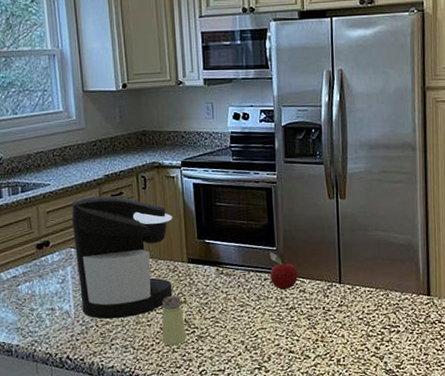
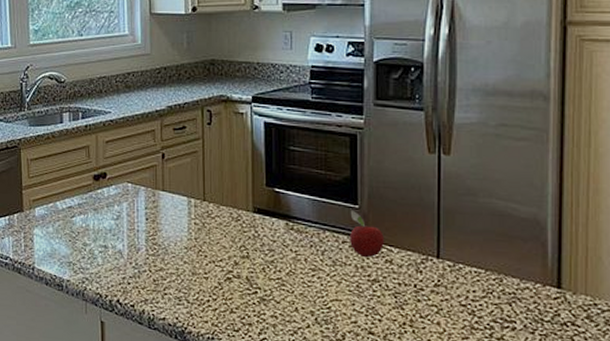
coffee maker: present [71,196,173,319] -> none [130,129,238,266]
saltshaker: present [161,295,187,346] -> none [219,247,247,306]

